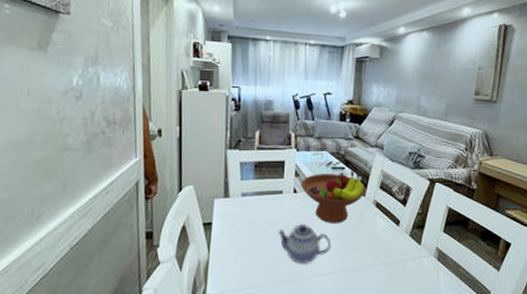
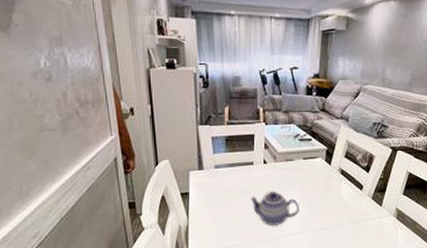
fruit bowl: present [301,170,367,223] -> none [271,141,333,190]

